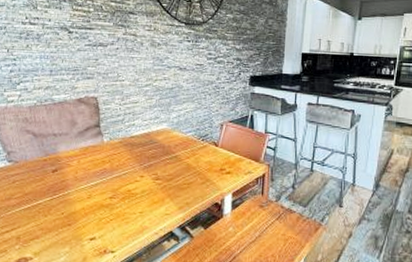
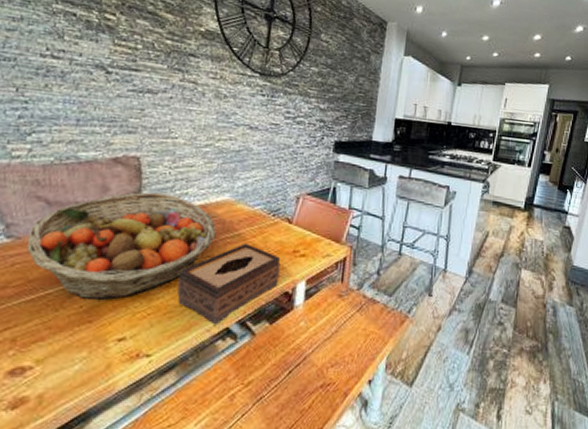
fruit basket: none [22,124,158,209] -> present [26,192,217,301]
tissue box: none [131,163,211,229] -> present [177,243,281,325]

